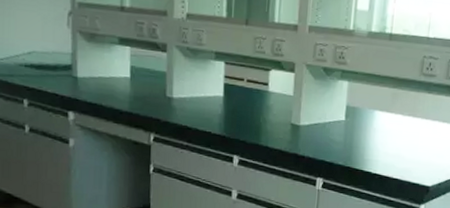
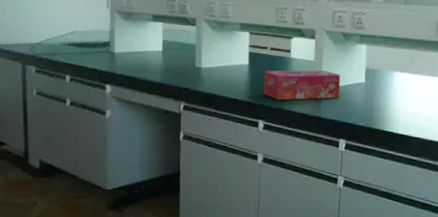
tissue box: none [239,103,321,136] -> present [263,70,341,101]

